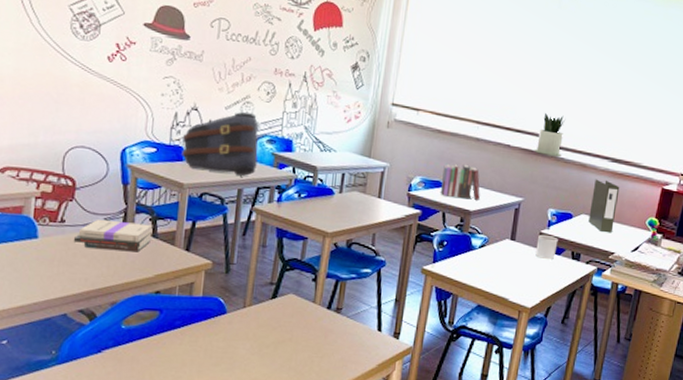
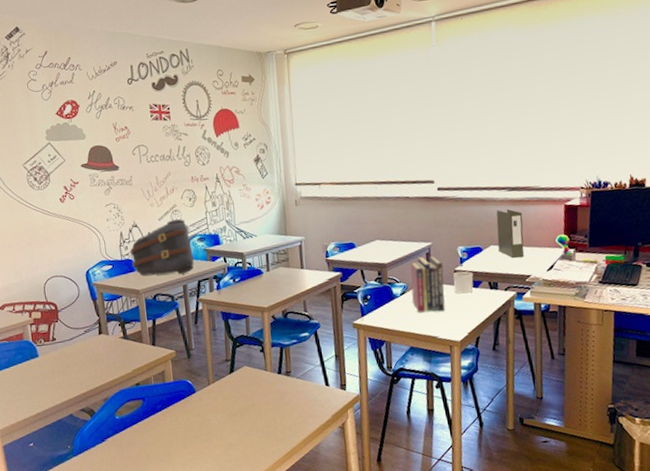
books: present [74,219,153,252] -> none [65,329,124,357]
books: present [440,164,480,200] -> none [352,222,391,255]
books: none [489,212,530,273] -> present [410,256,445,313]
planter: present [534,113,566,157] -> none [432,158,459,200]

